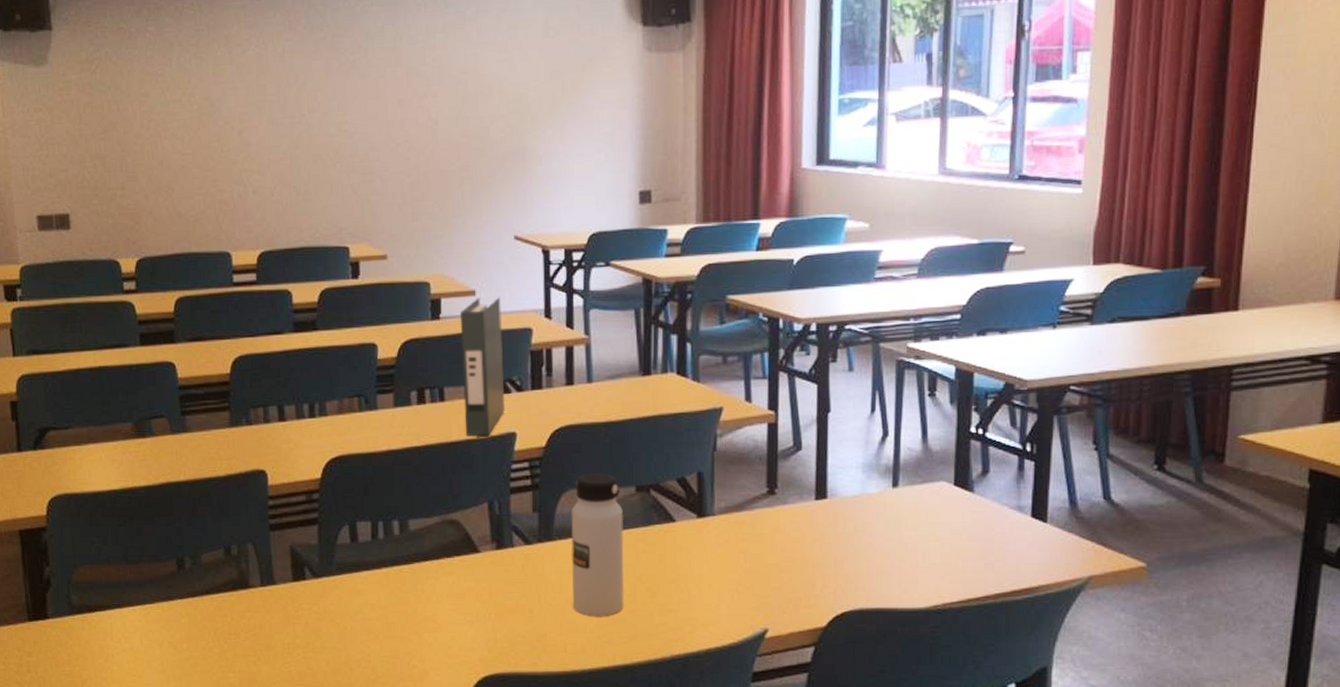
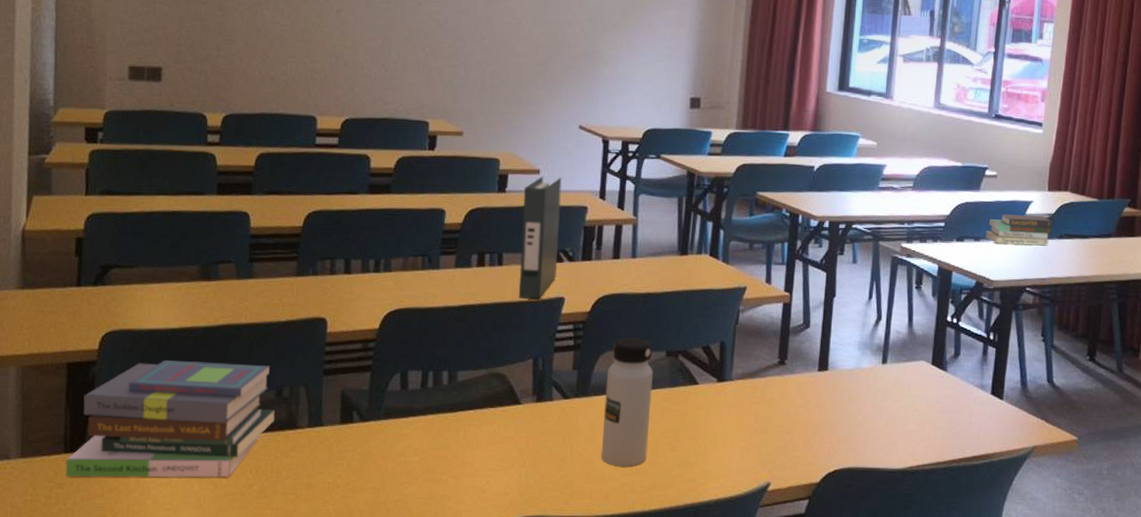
books: none [31,523,226,645] -> present [65,360,275,478]
books: none [1014,296,1101,335] -> present [985,214,1052,246]

